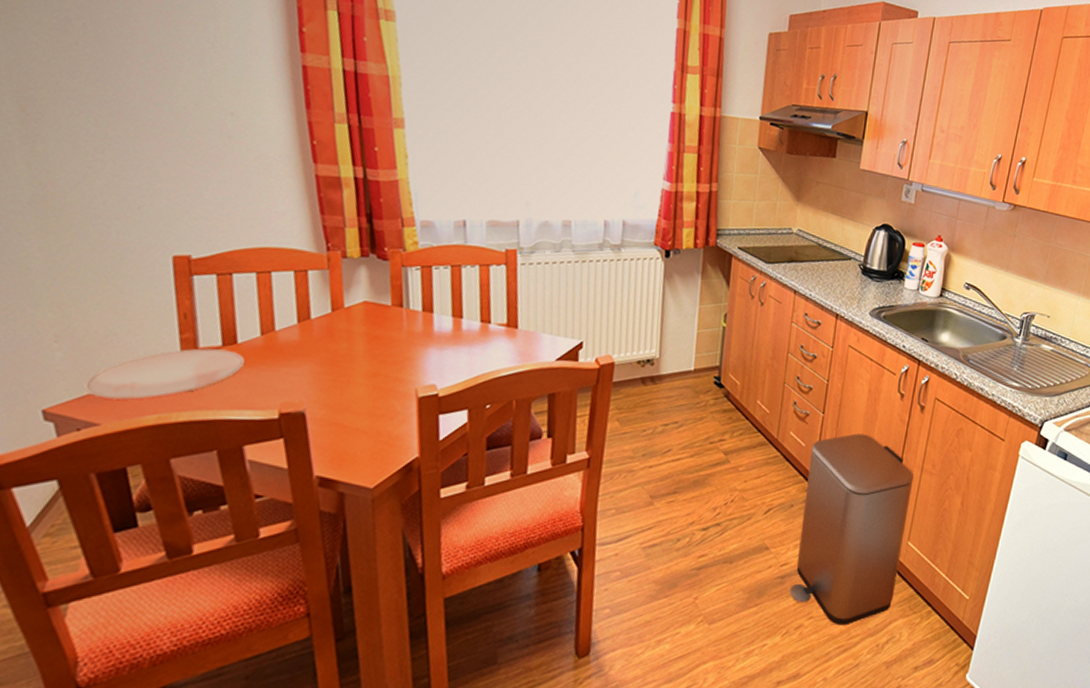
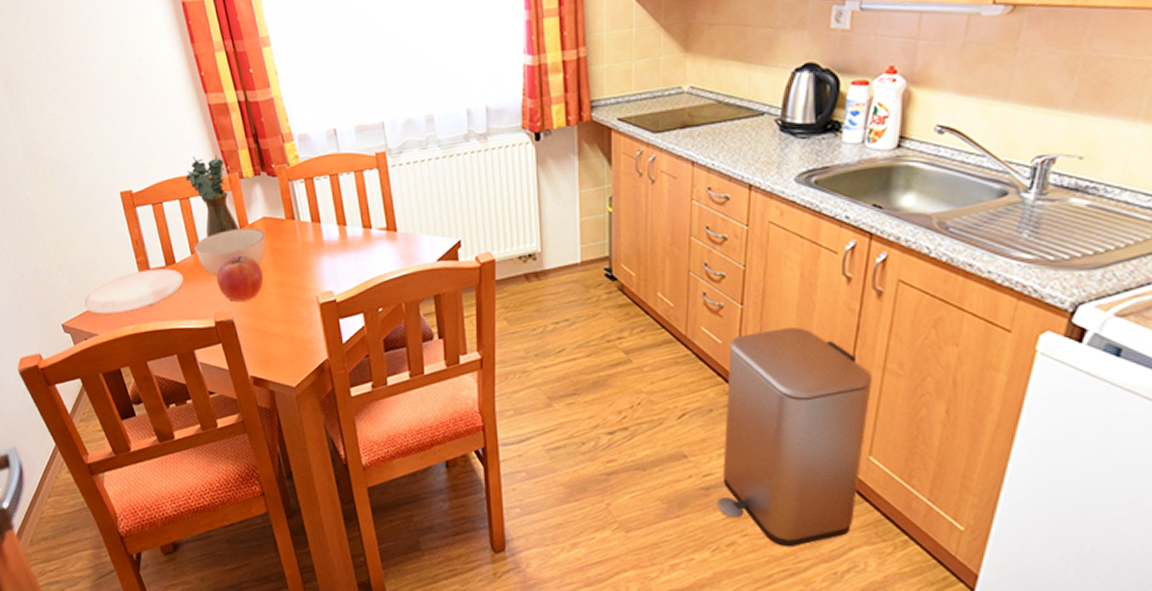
bowl: none [267,310,364,362] -> present [195,229,266,277]
vase: none [270,227,332,319] -> present [186,155,240,238]
fruit: none [290,340,353,392] -> present [216,255,264,302]

